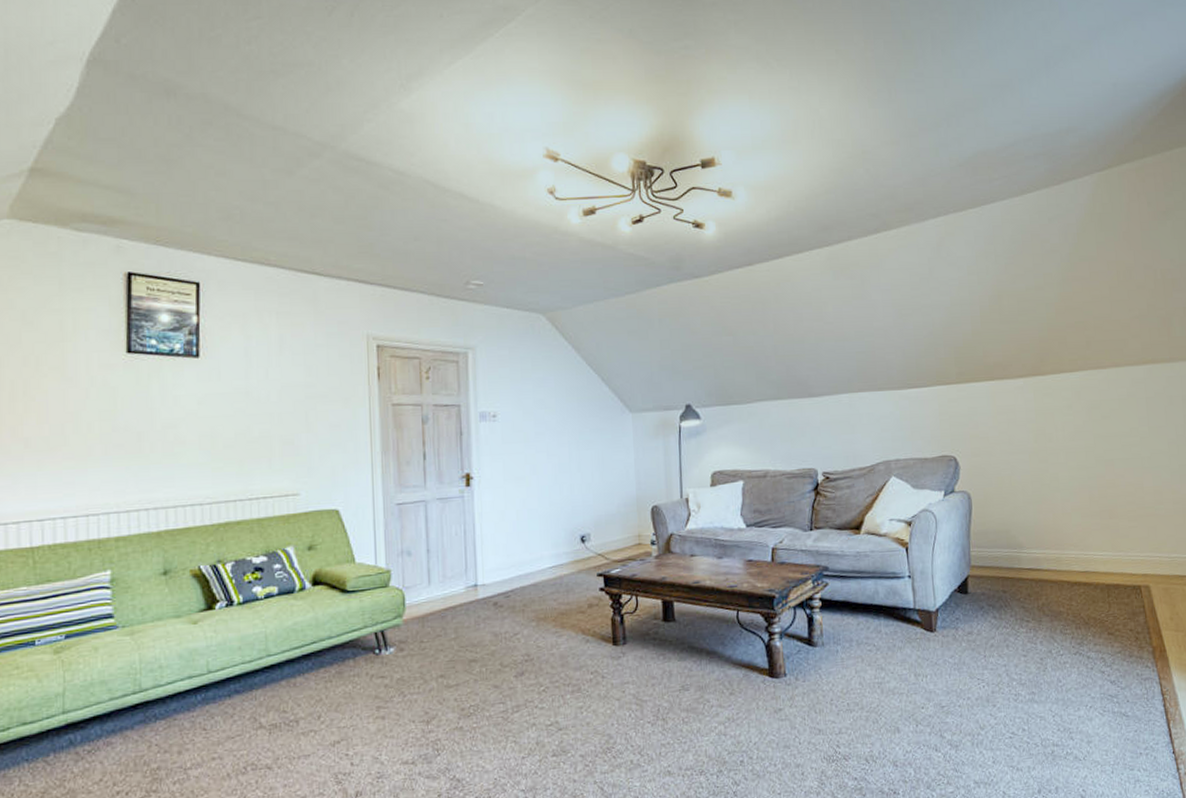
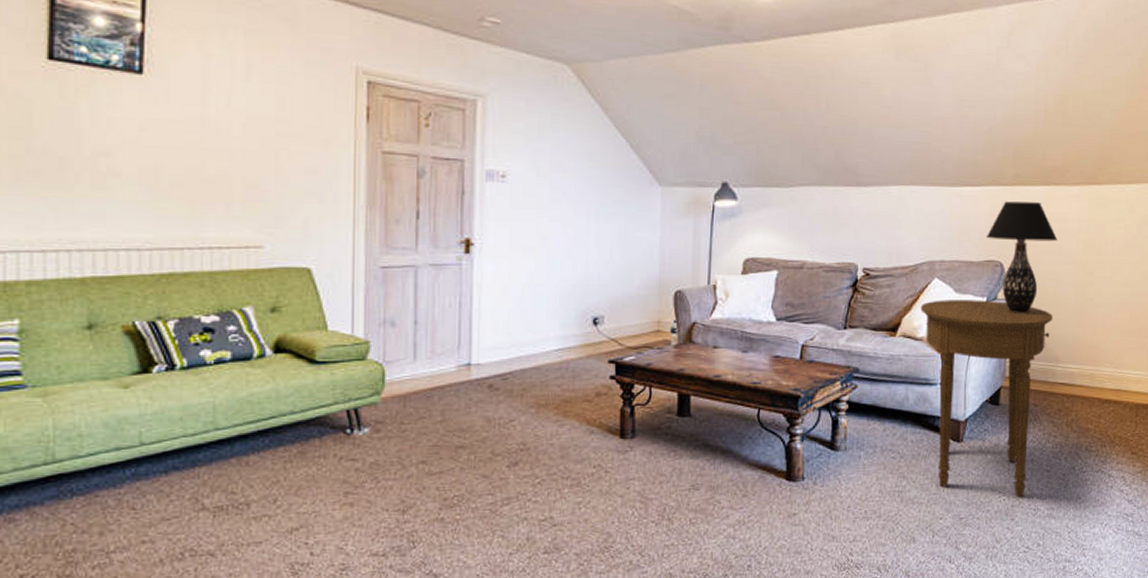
side table: none [881,493,1012,684] -> present [920,300,1053,498]
table lamp: none [936,397,1008,504] -> present [985,201,1058,313]

